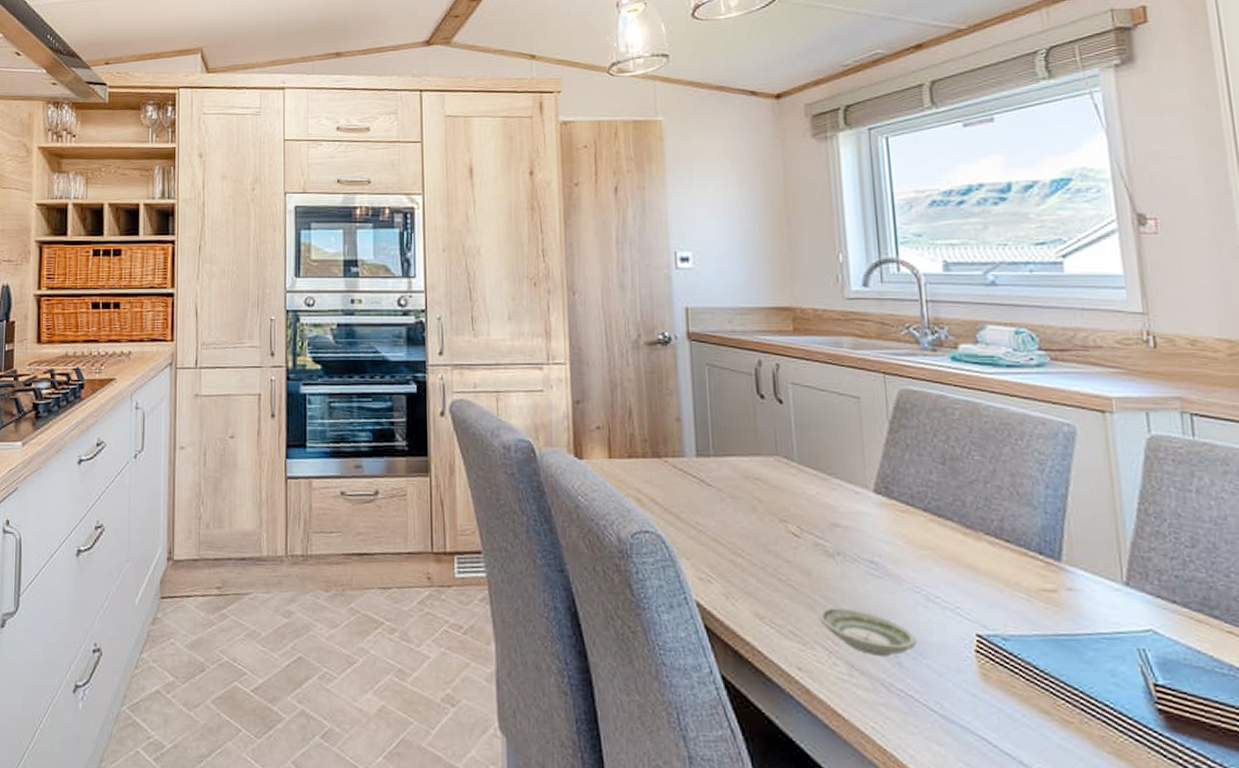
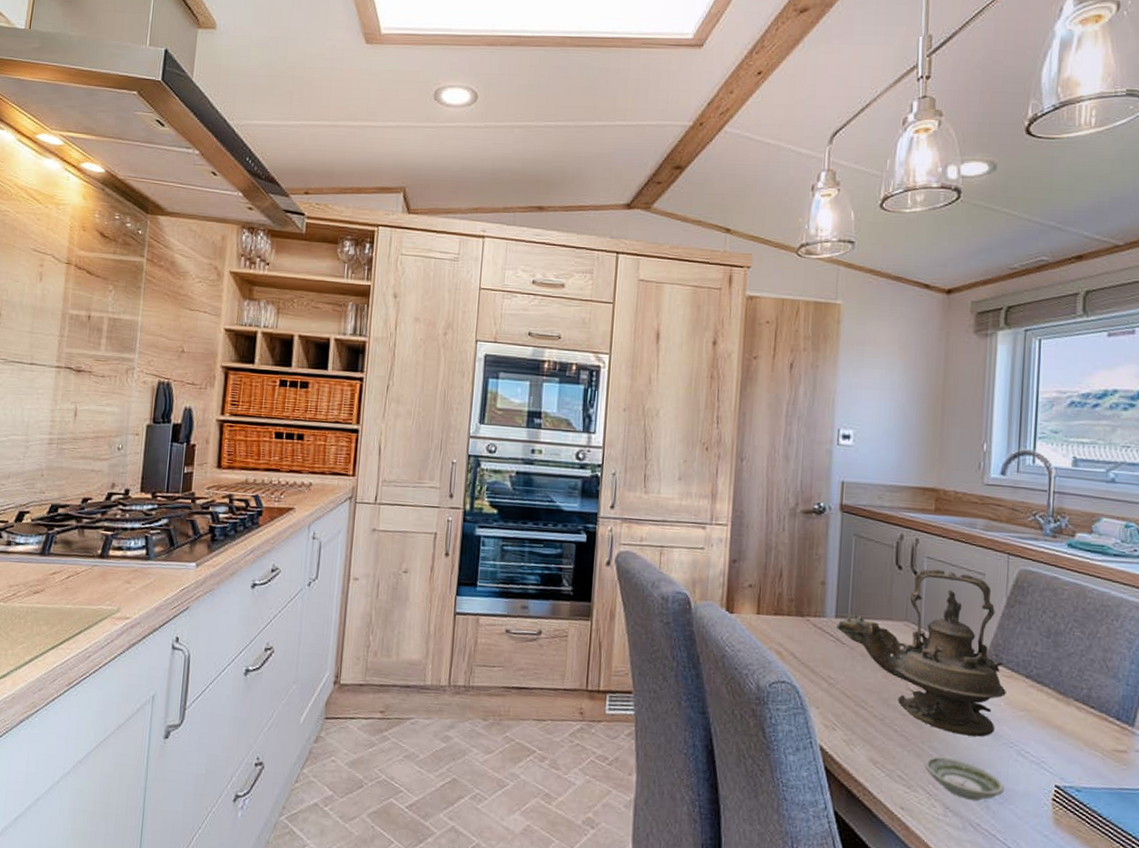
teapot: none [699,396,903,582] -> present [836,569,1006,737]

